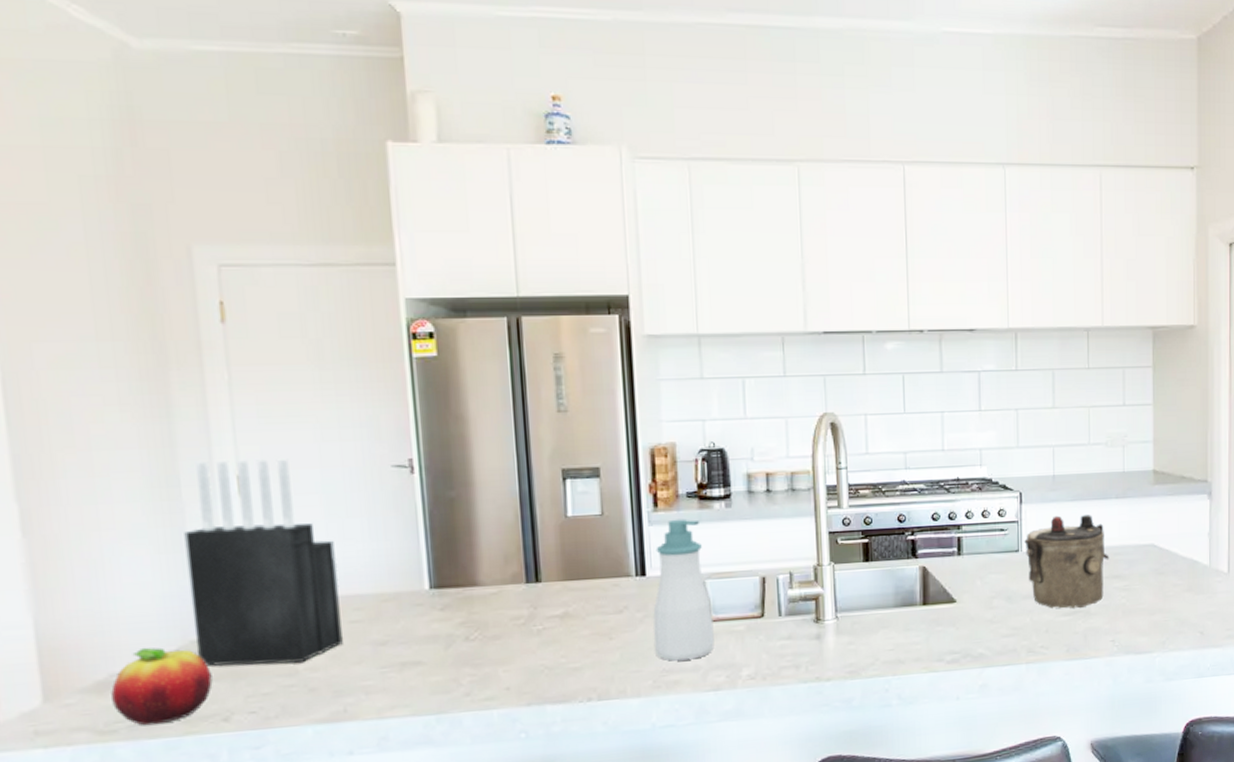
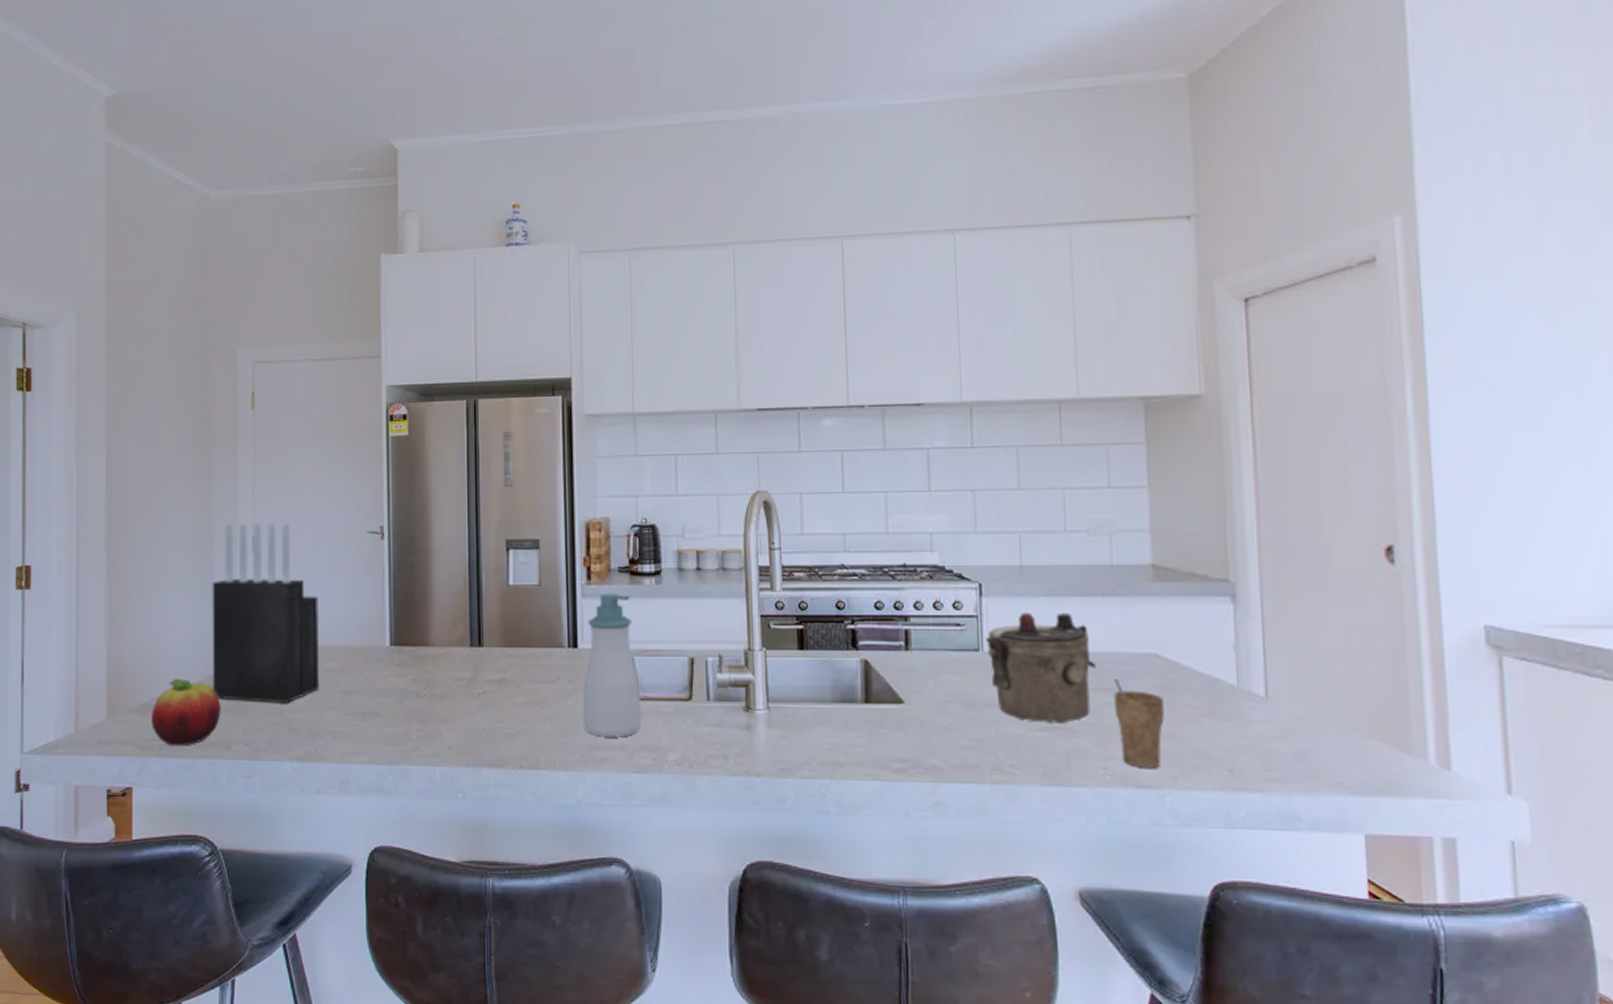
cup: none [1121,567,1158,638] -> present [1113,679,1165,768]

